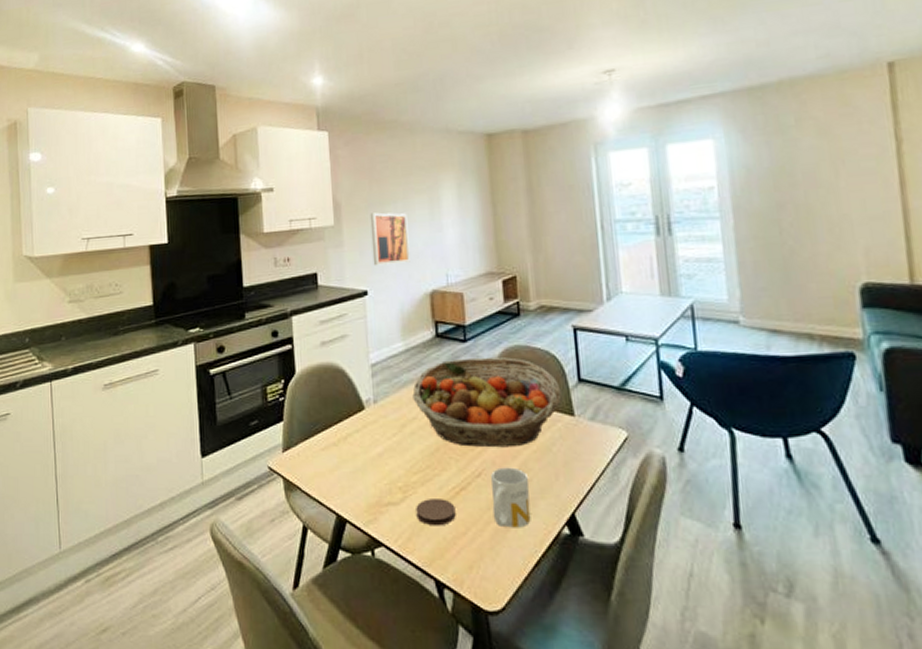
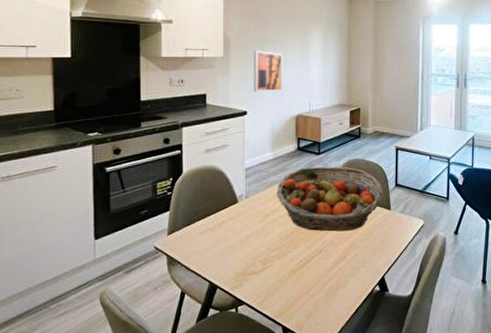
coaster: present [416,499,456,526] -> none [272,269,302,289]
mug: present [491,467,531,528] -> none [328,245,356,288]

